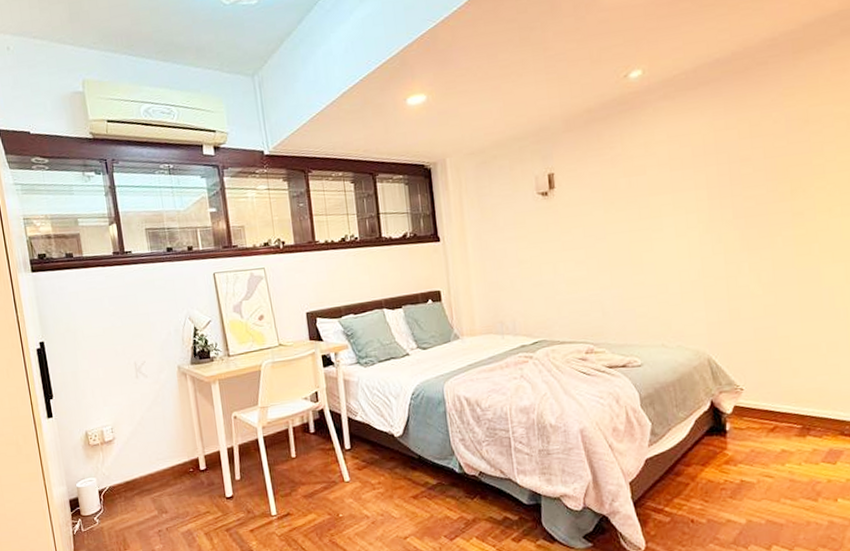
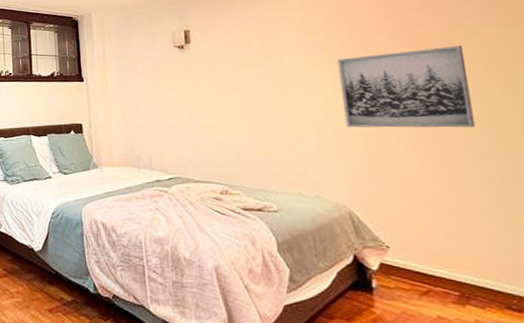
wall art: none [703,175,826,271] -> present [337,46,475,128]

